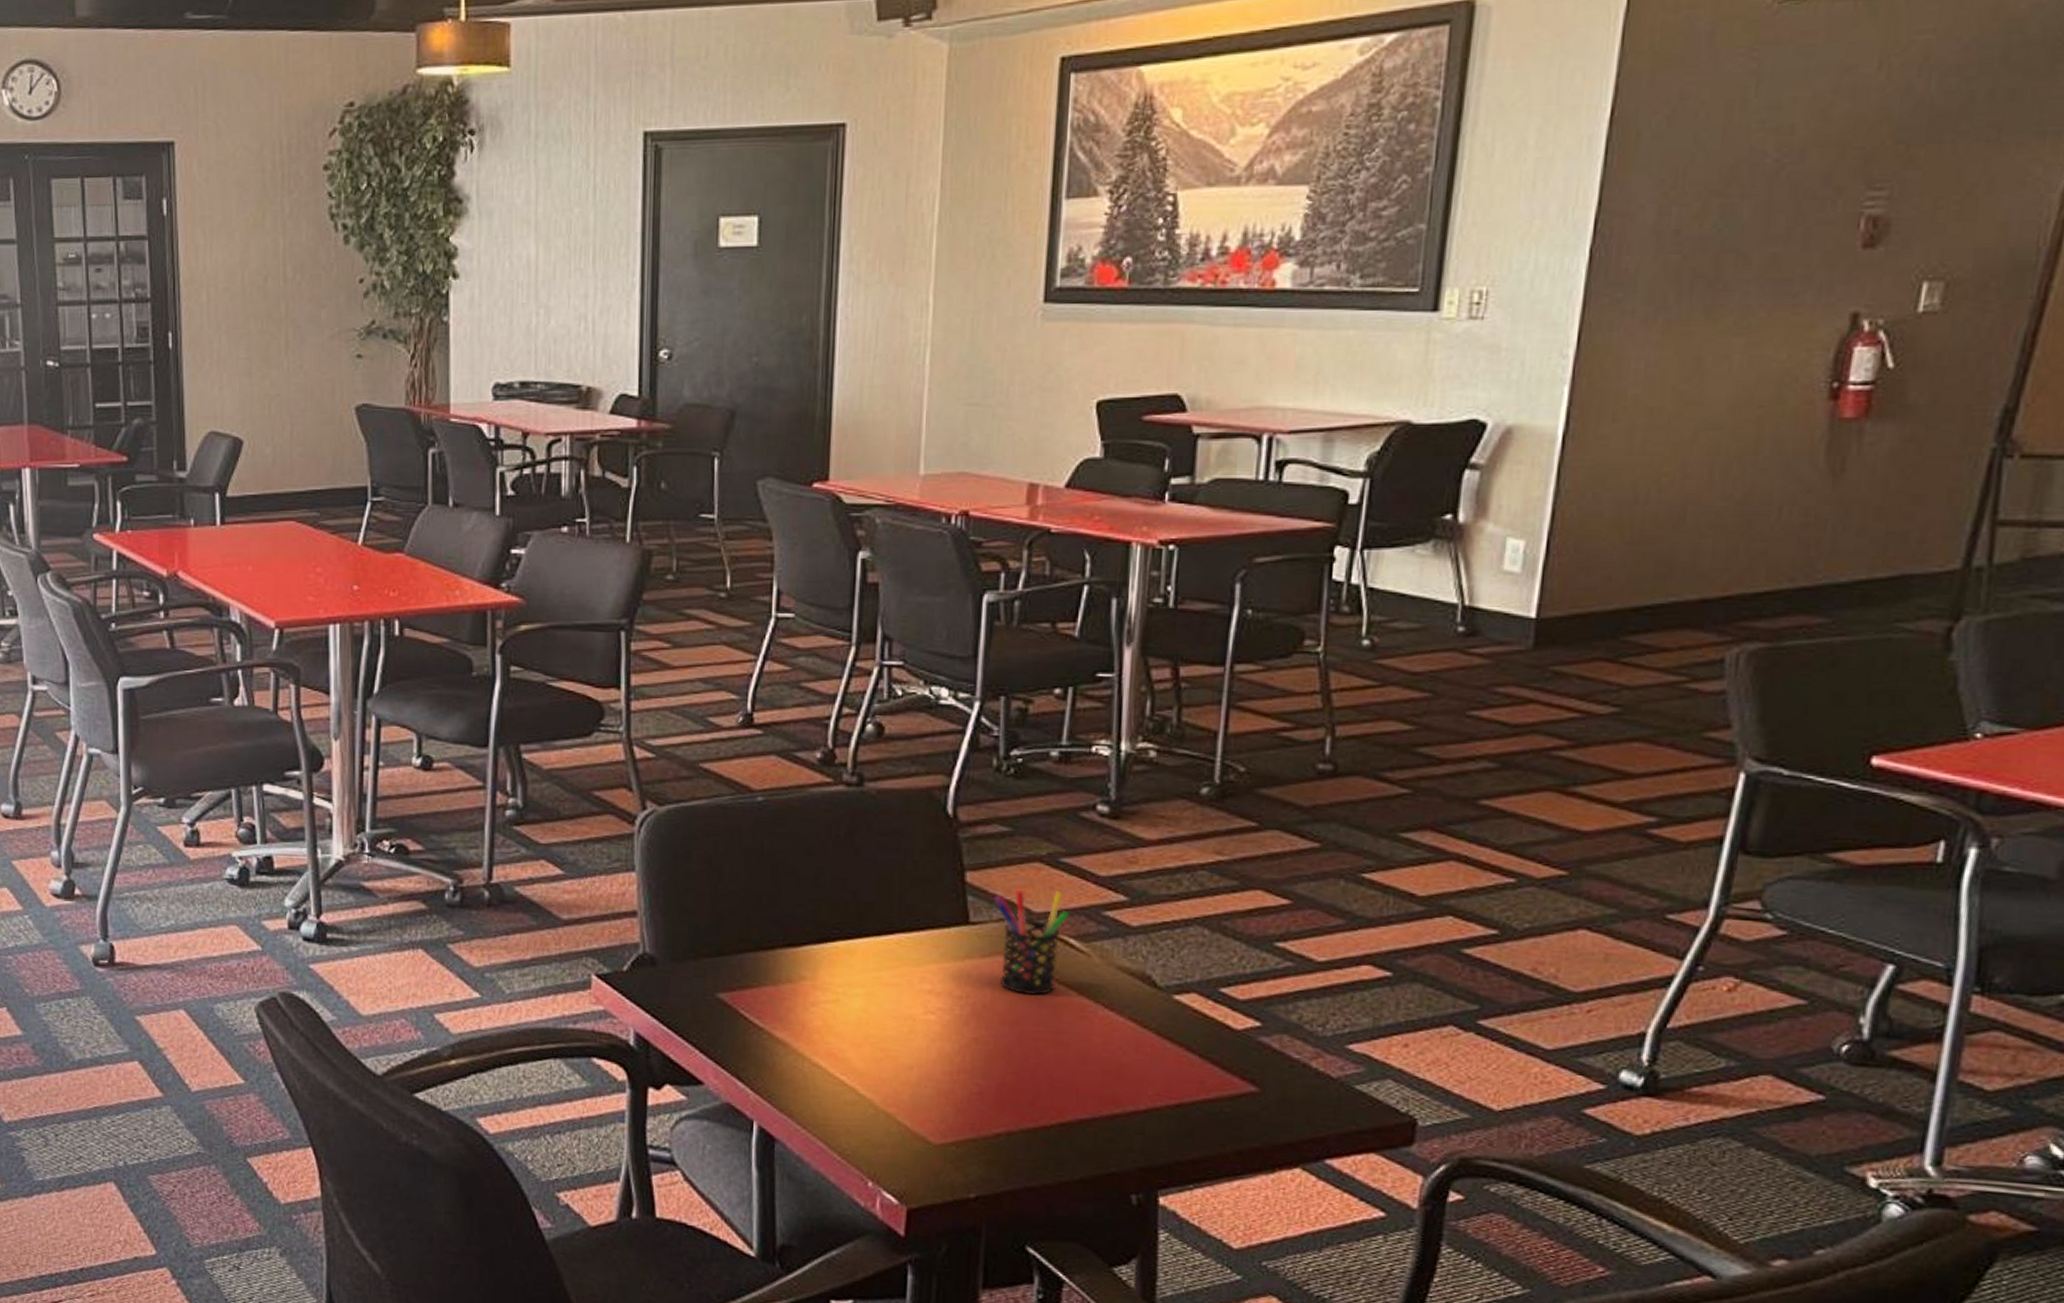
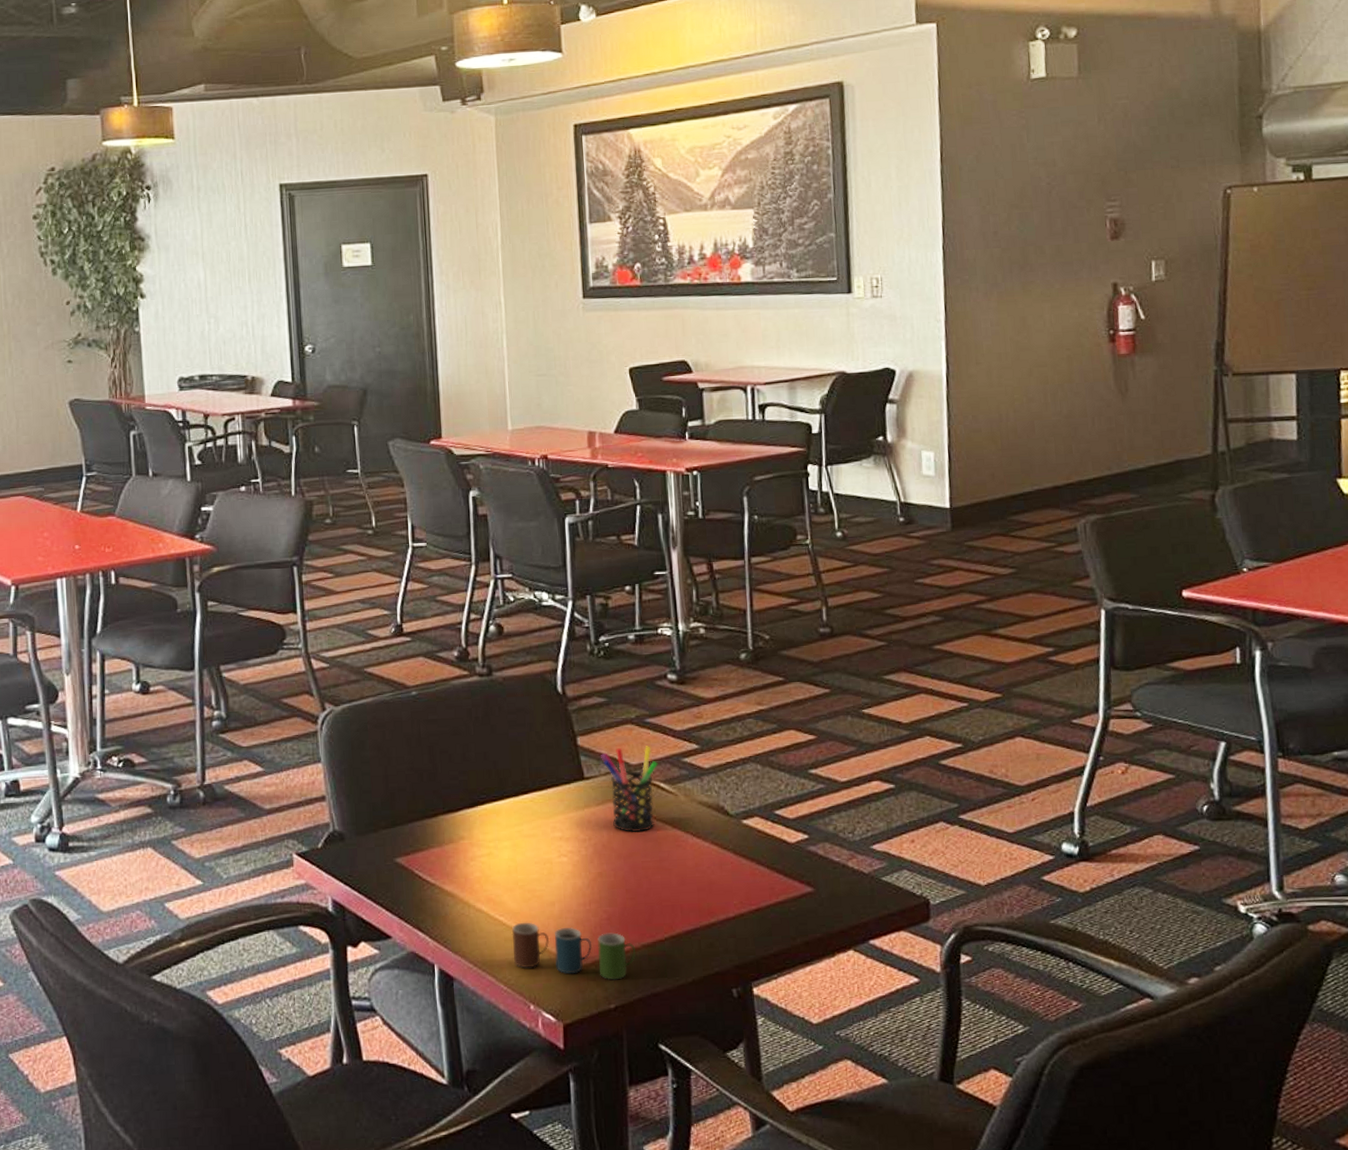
cup: none [854,1085,1010,1166] -> present [511,922,636,979]

